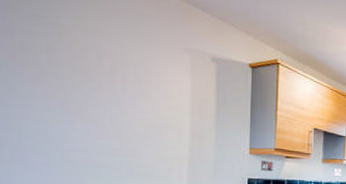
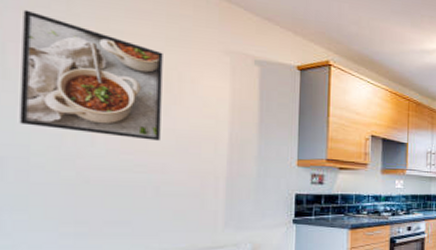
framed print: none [9,7,131,128] -> present [19,9,163,141]

